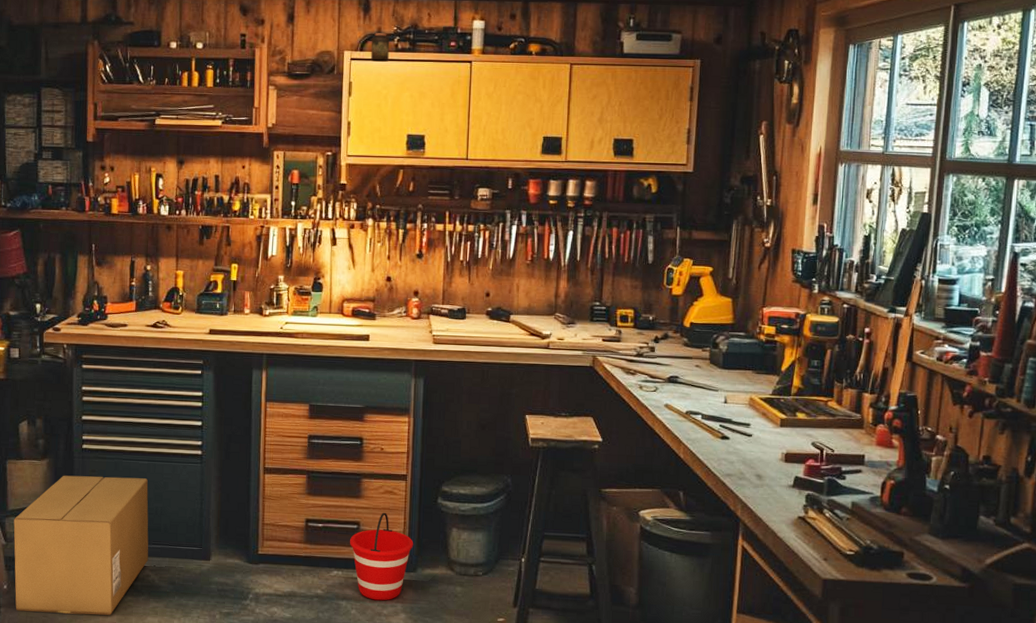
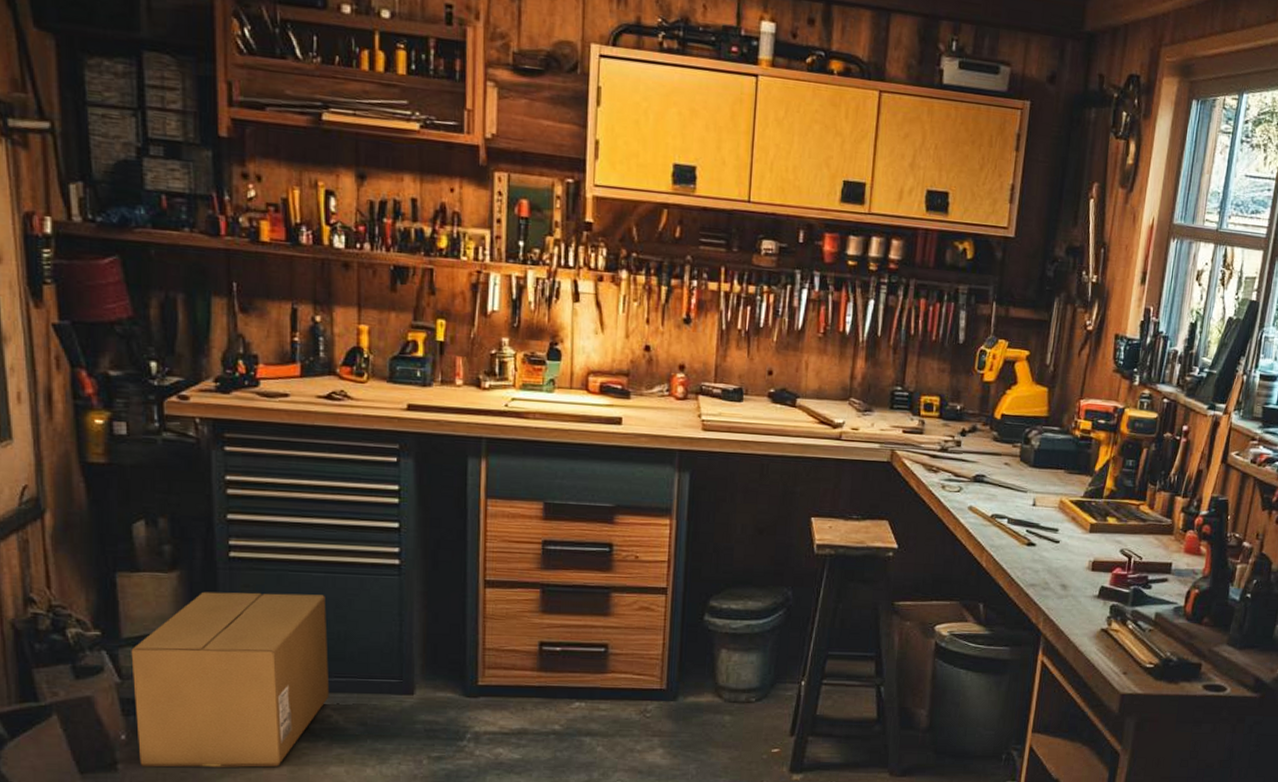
bucket: present [350,513,413,601] -> none [596,633,674,735]
jar: present [370,33,390,62] -> none [626,23,653,64]

